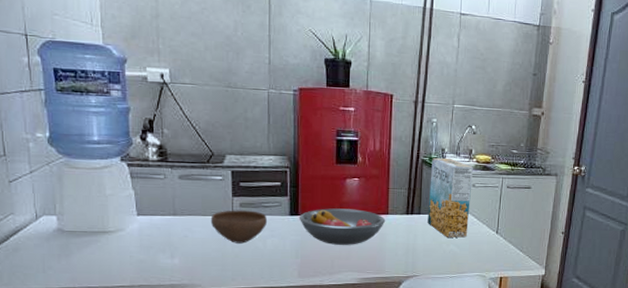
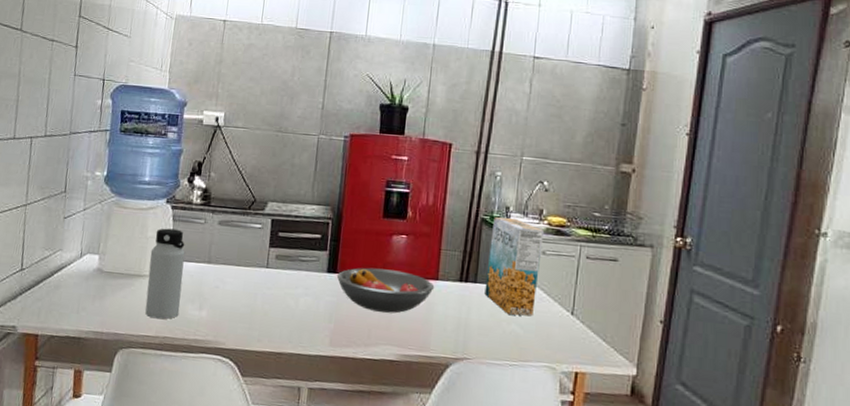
water bottle: none [112,185,152,270] -> present [145,228,185,320]
bowl: present [210,210,268,244] -> none [243,261,303,301]

